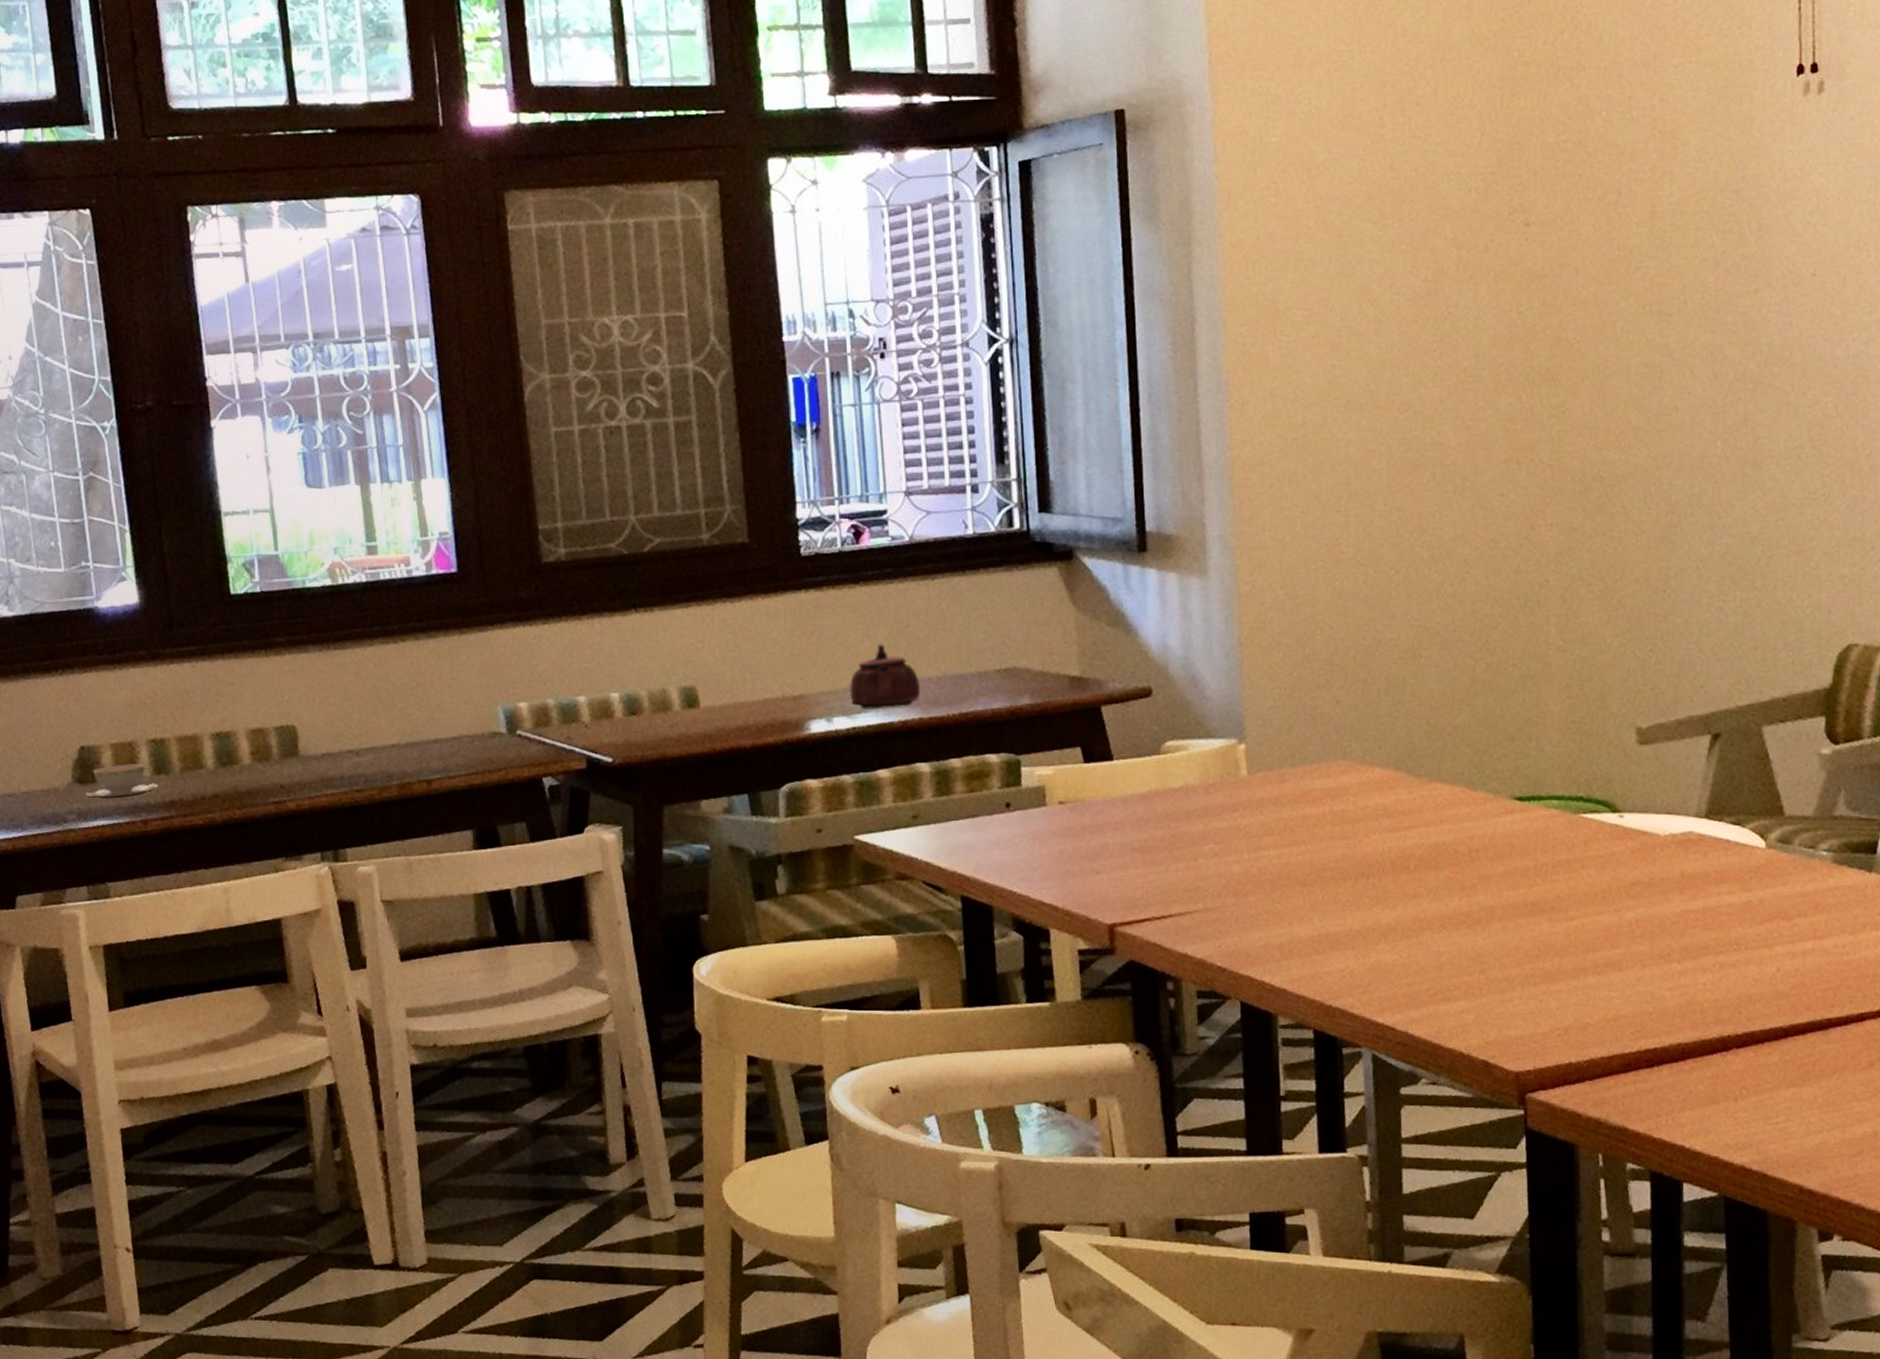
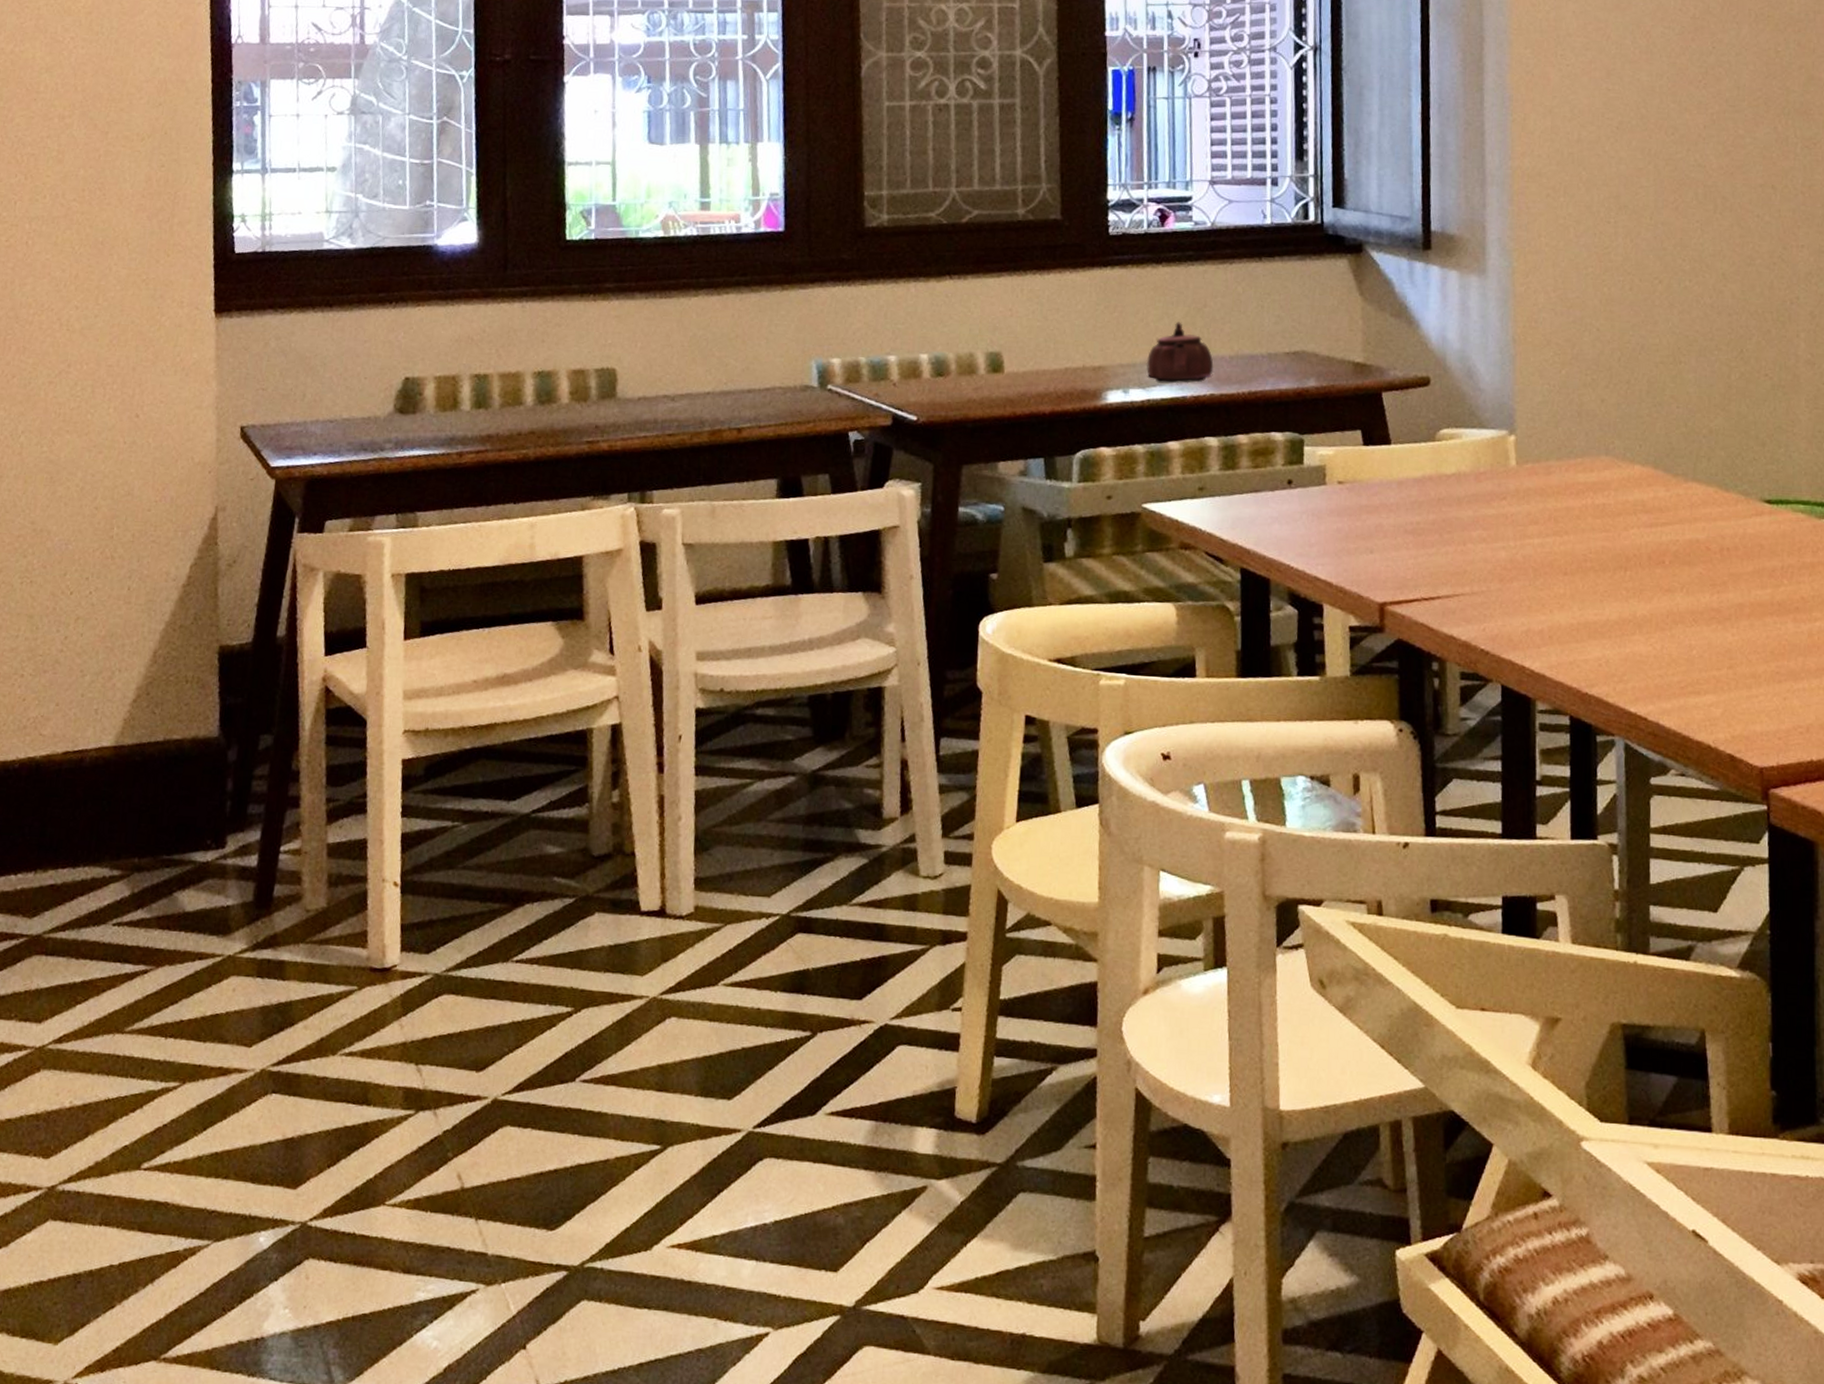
teacup: present [85,764,158,799] -> none [405,397,477,430]

